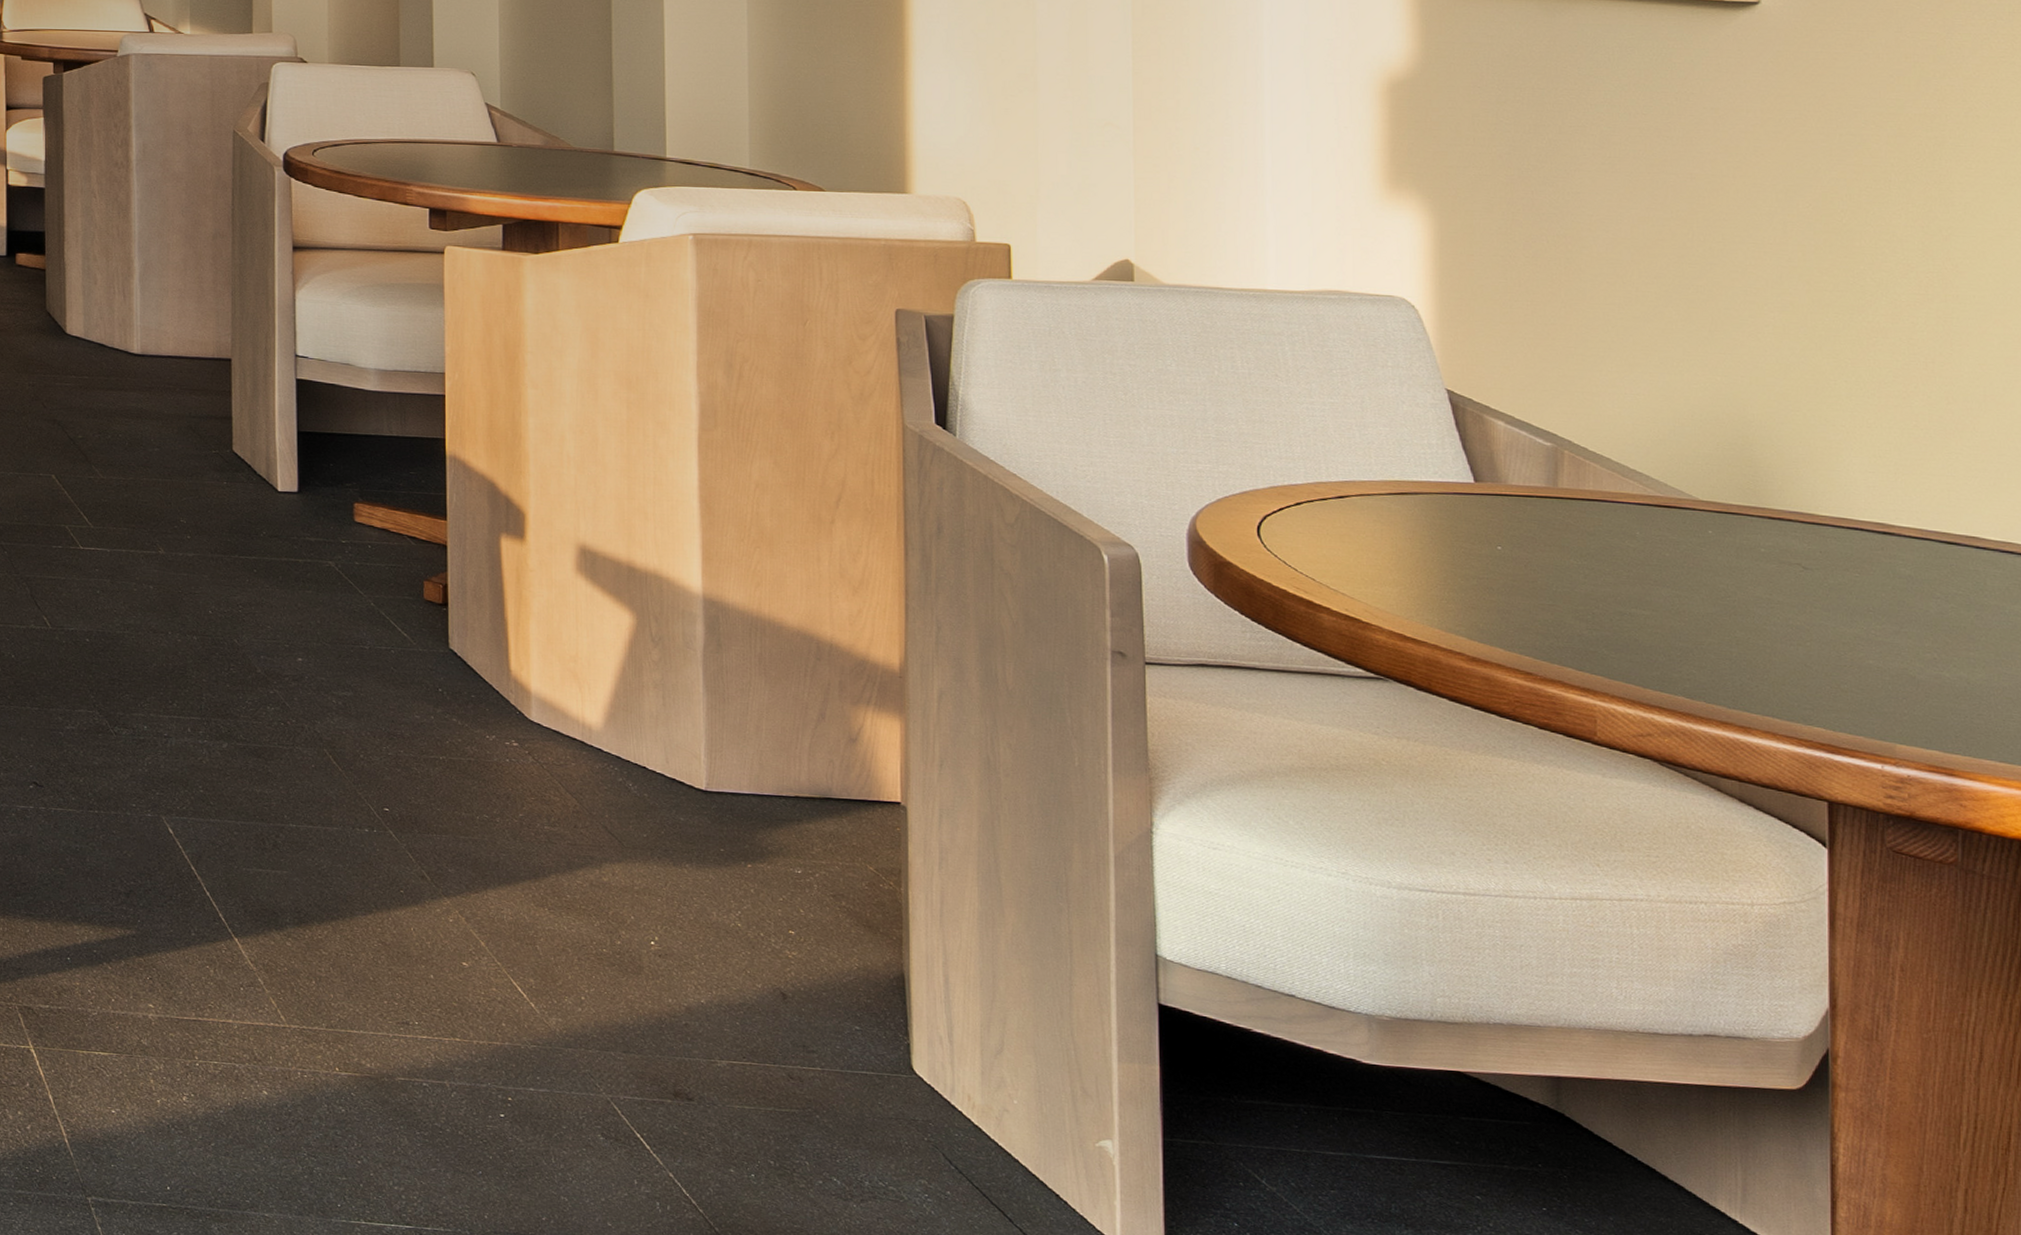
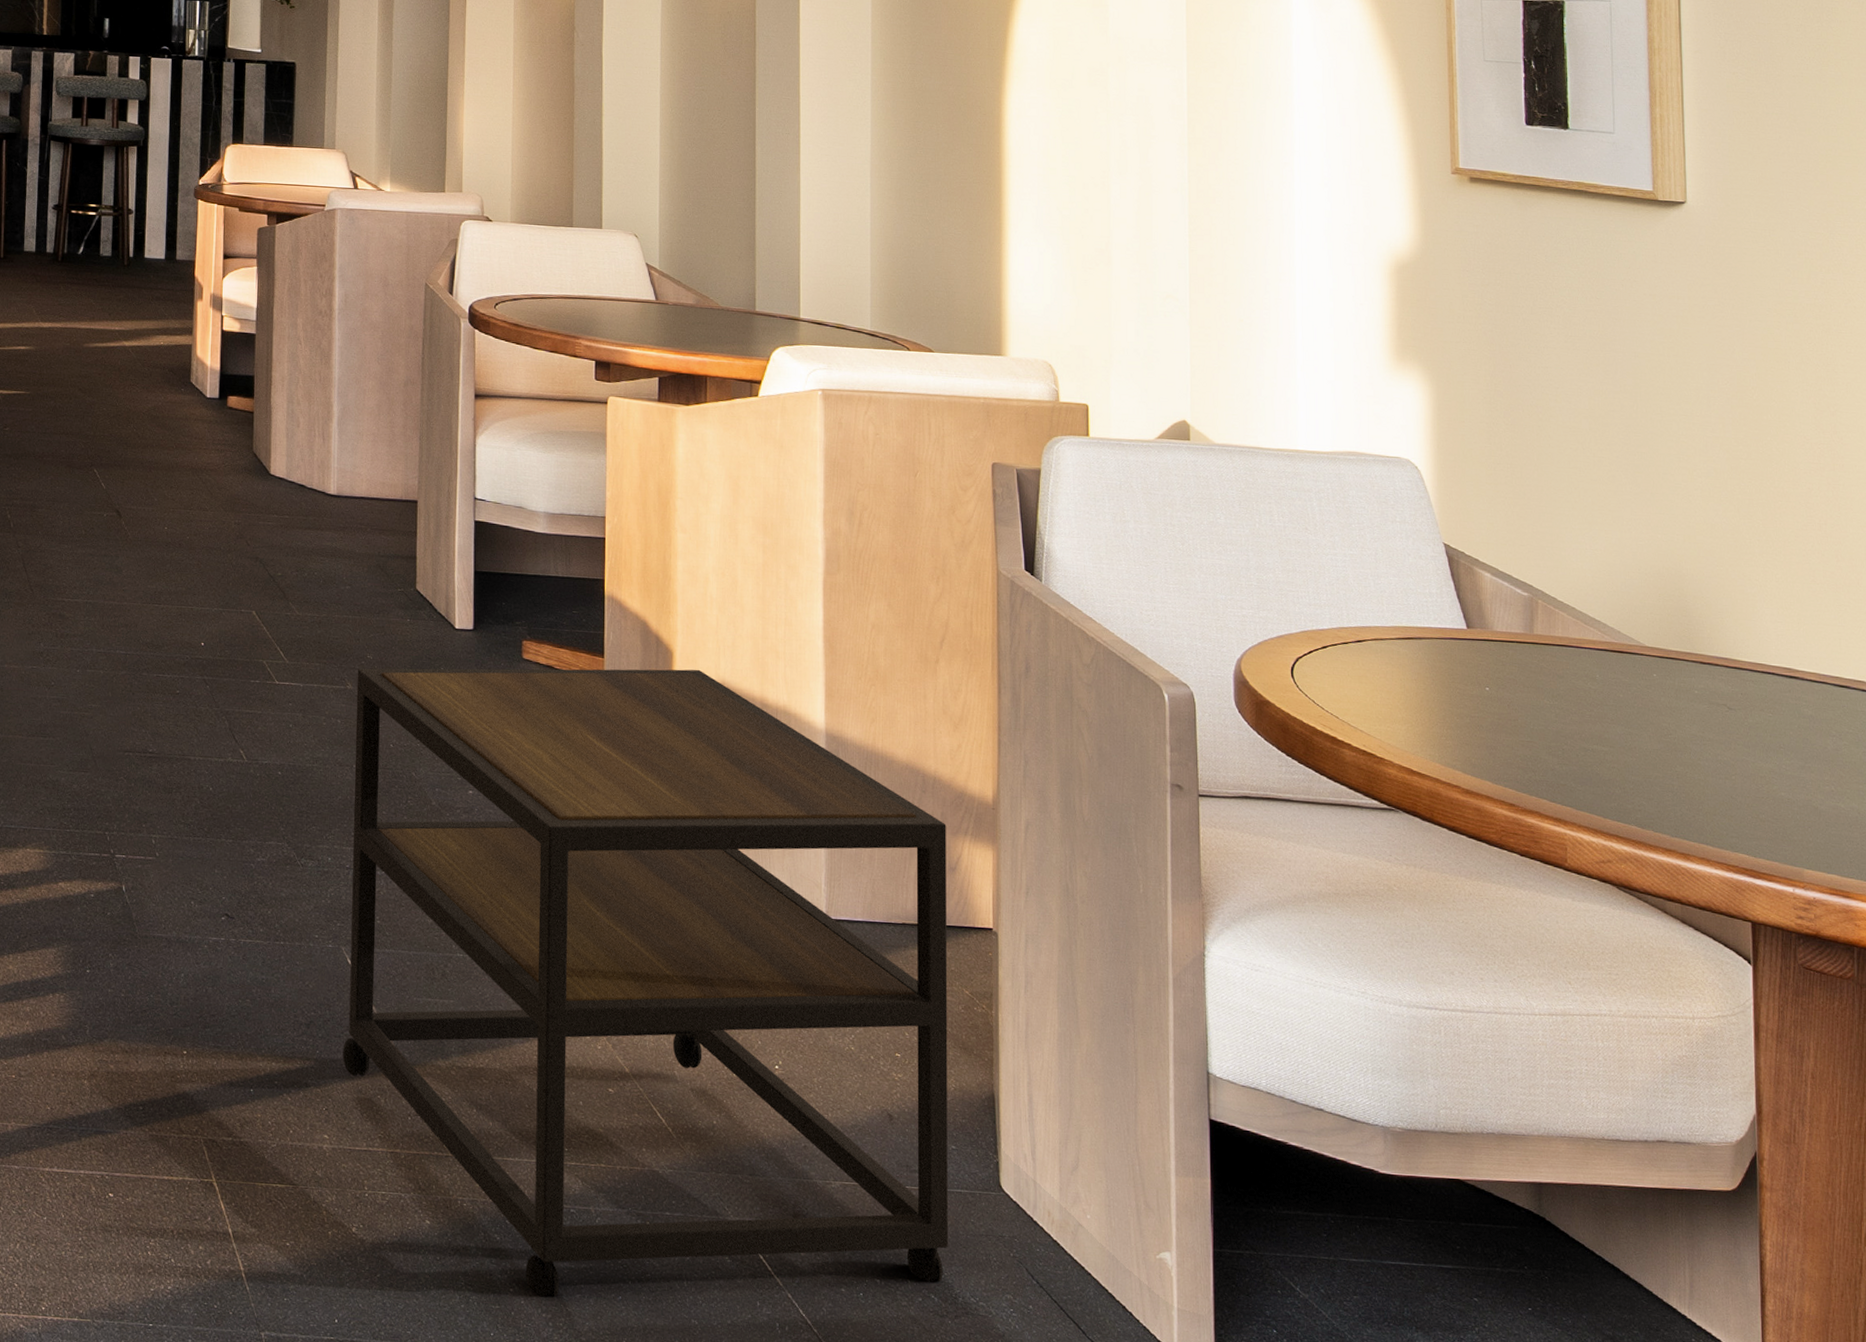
side table: none [166,531,853,1170] -> present [342,668,949,1297]

